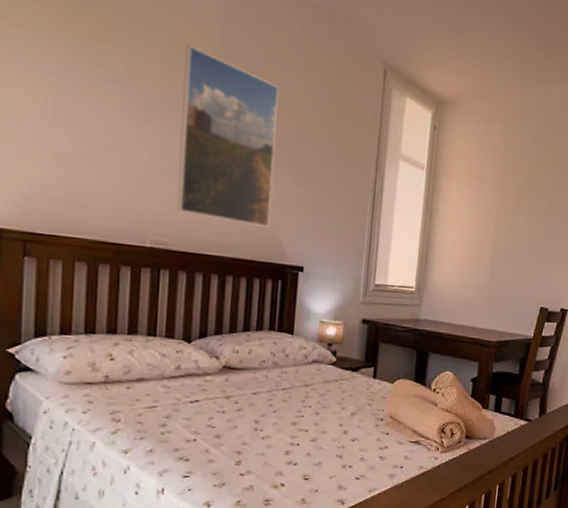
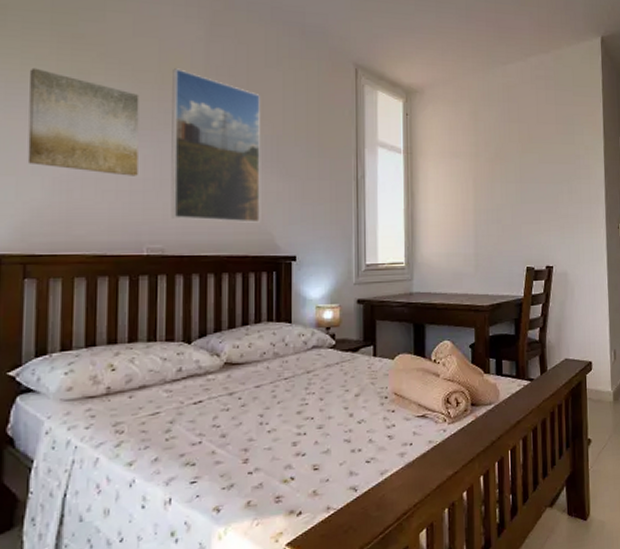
wall art: none [28,26,149,162] -> present [27,67,139,176]

